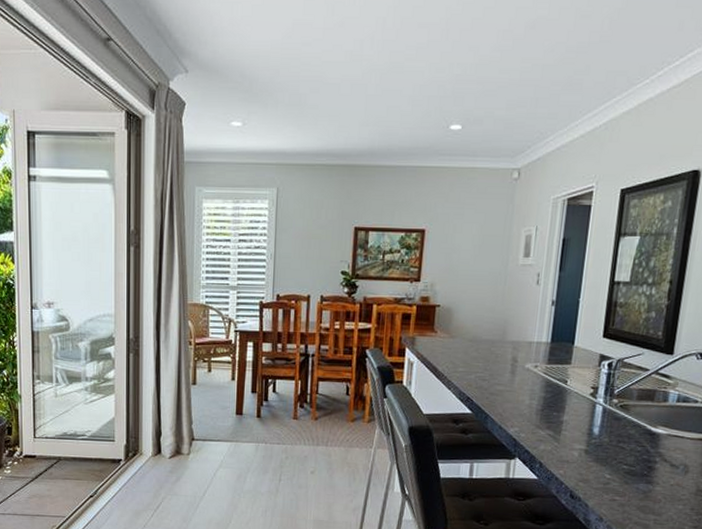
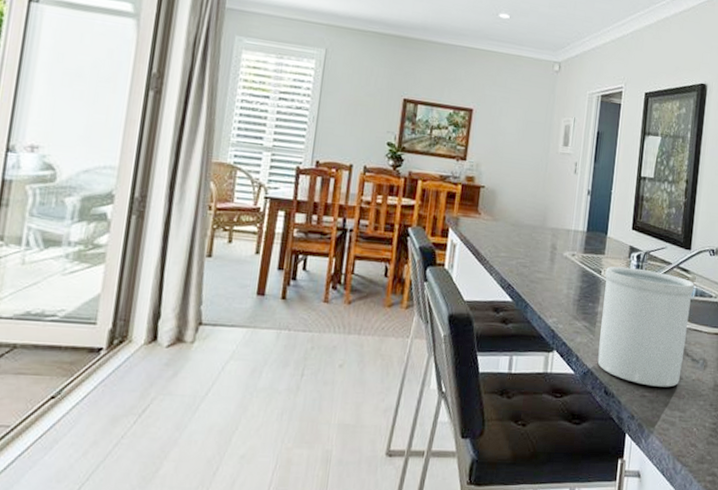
utensil holder: none [563,375,676,492] -> present [597,266,694,387]

